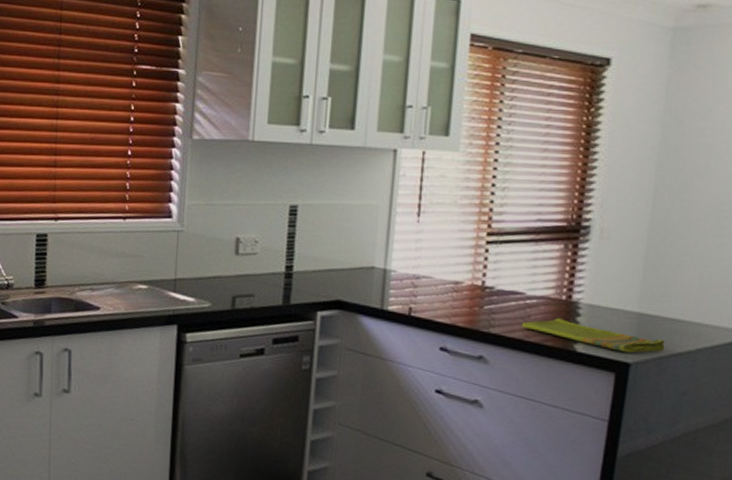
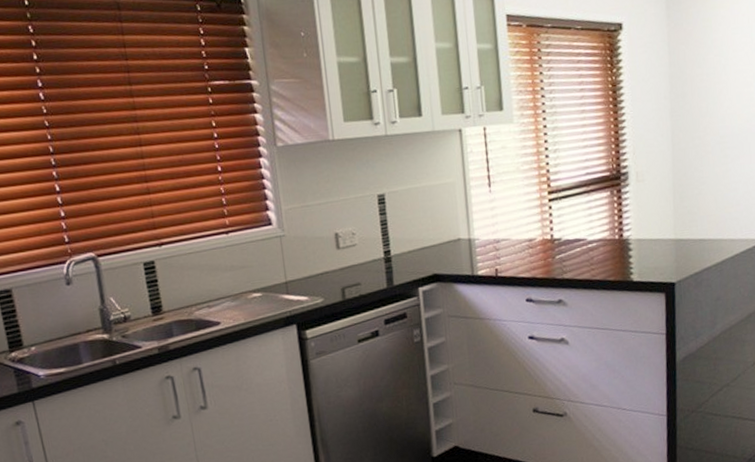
dish towel: present [521,317,666,353] -> none [587,255,699,275]

